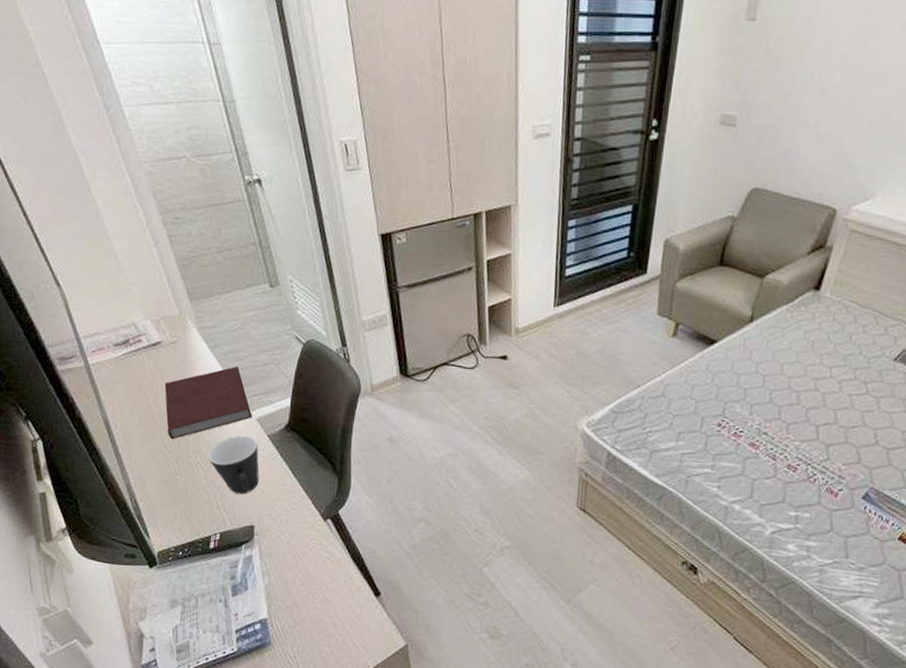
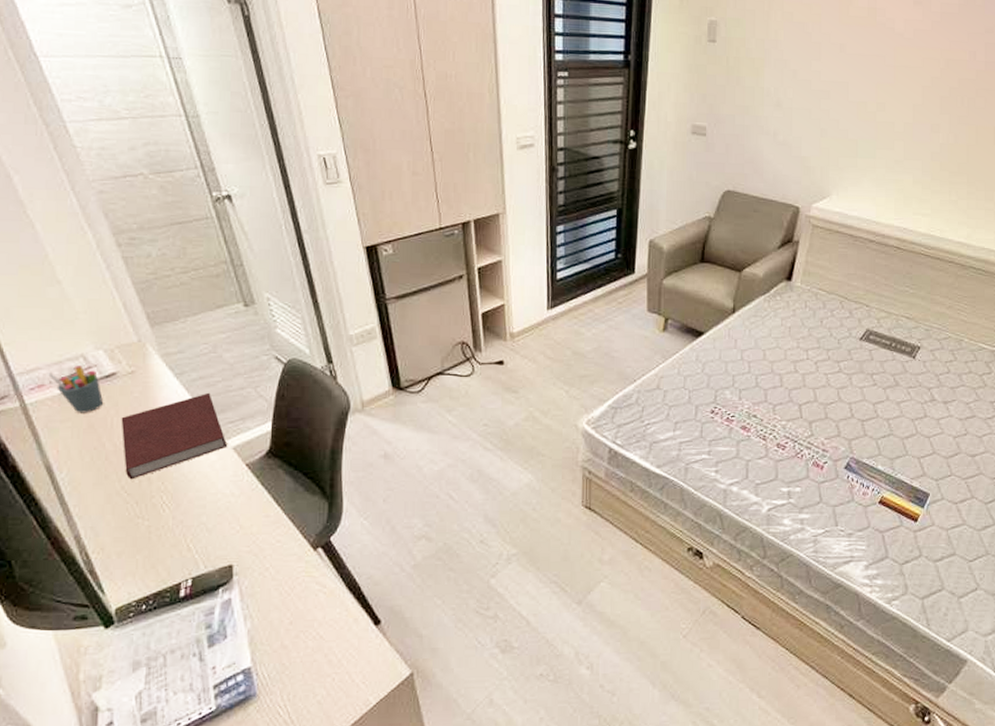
pen holder: none [107,332,151,377] -> present [48,365,104,413]
mug: present [208,435,259,495] -> none [175,467,237,533]

